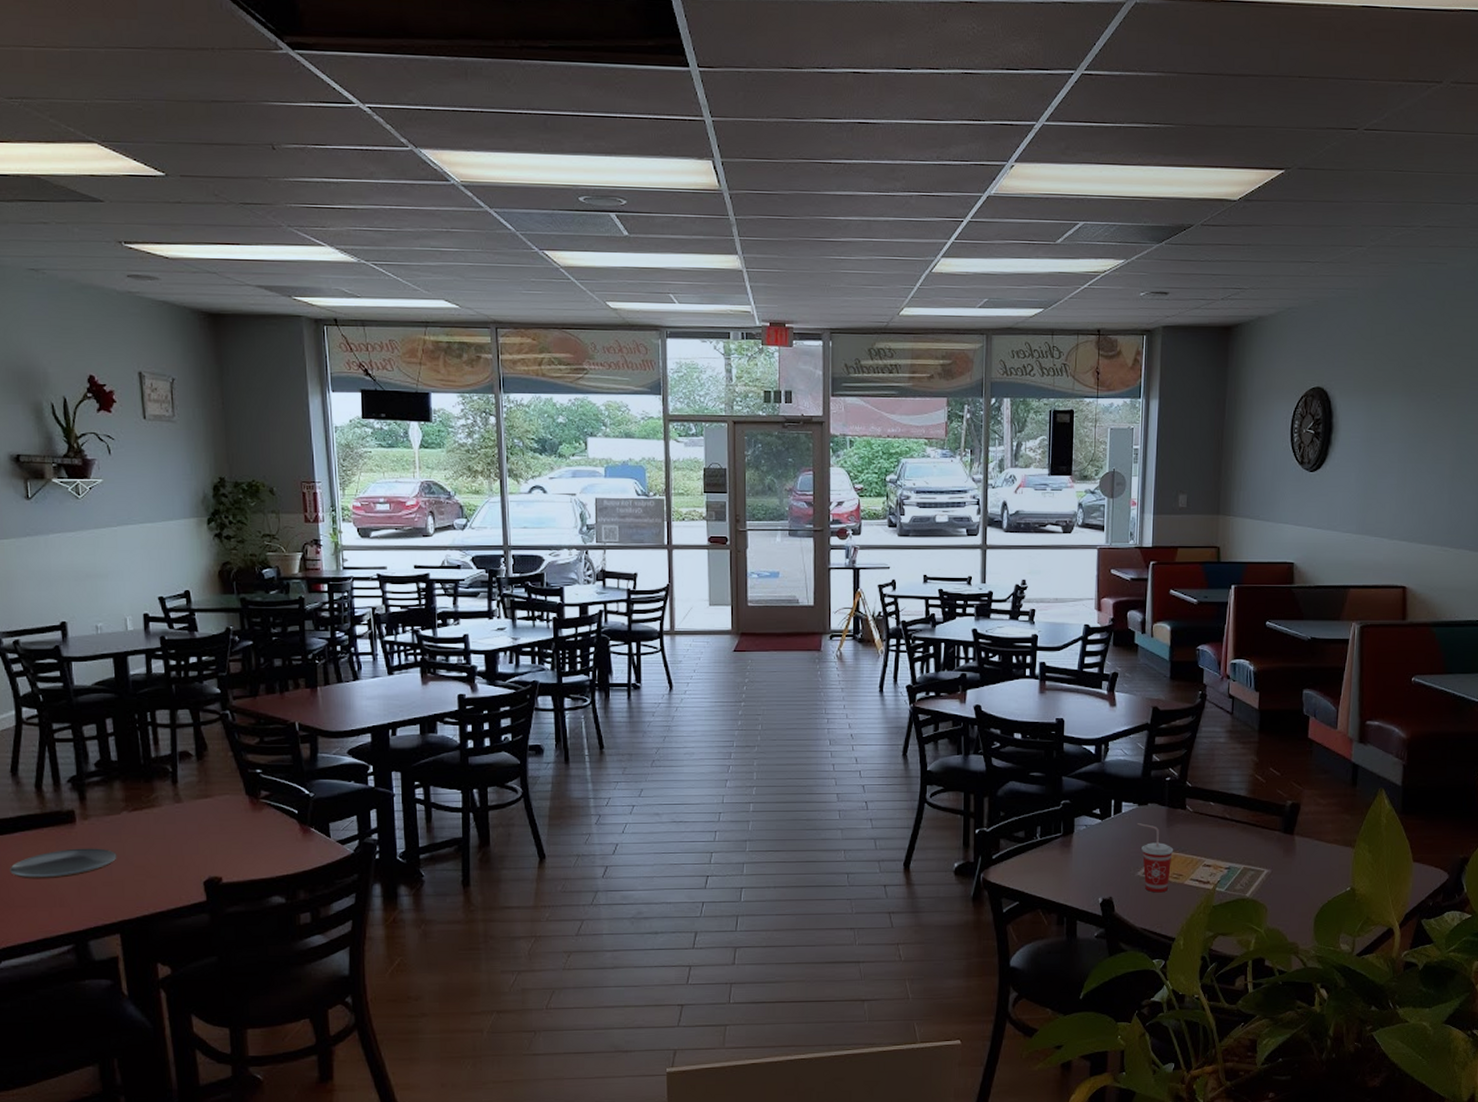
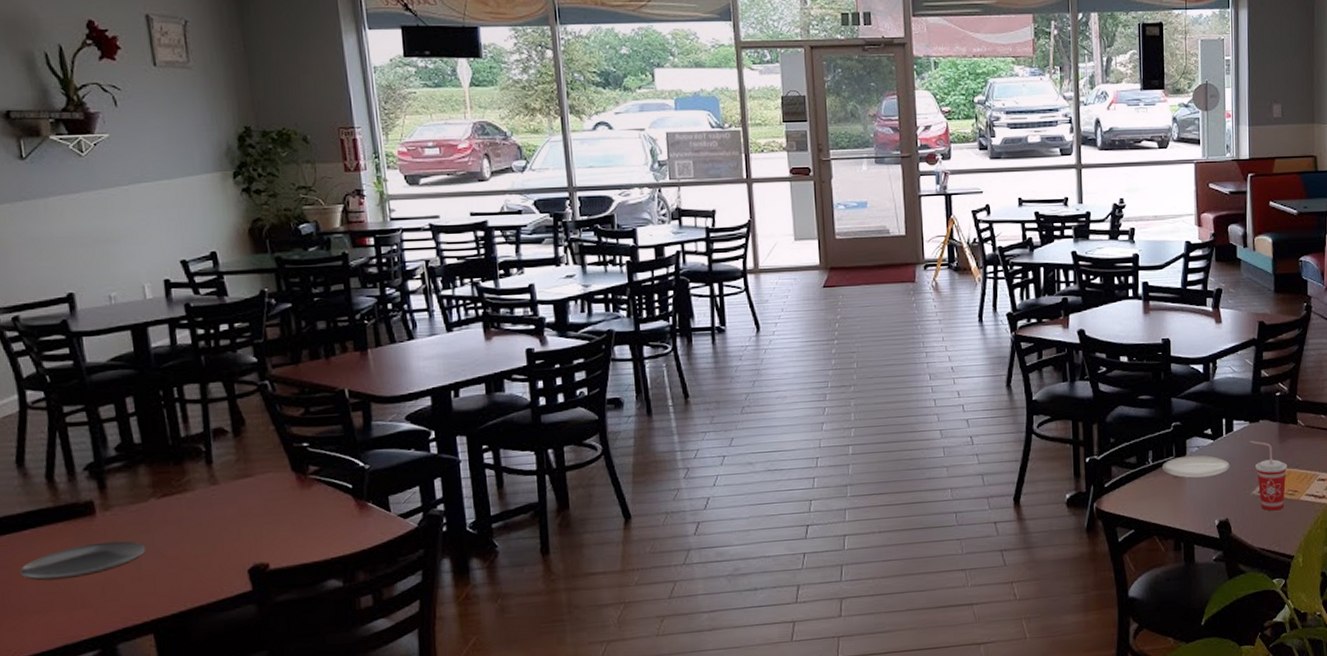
plate: none [1050,833,1116,856] -> present [1162,455,1230,479]

